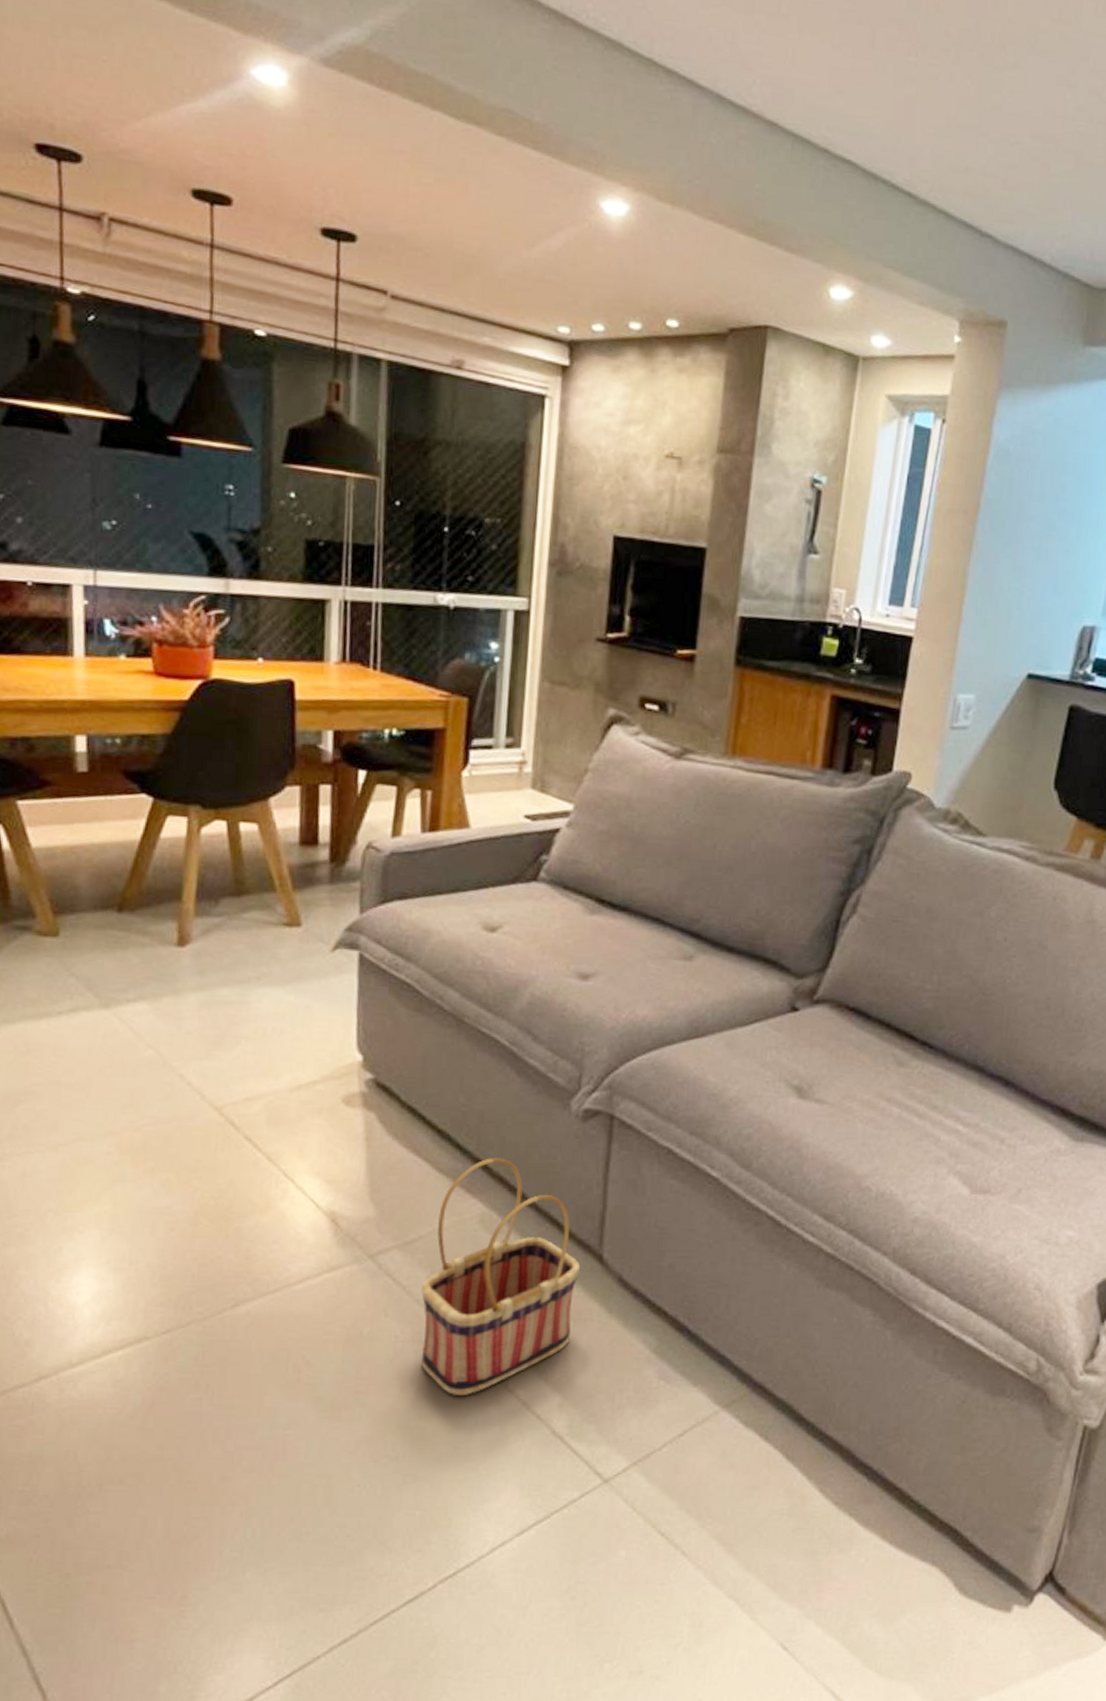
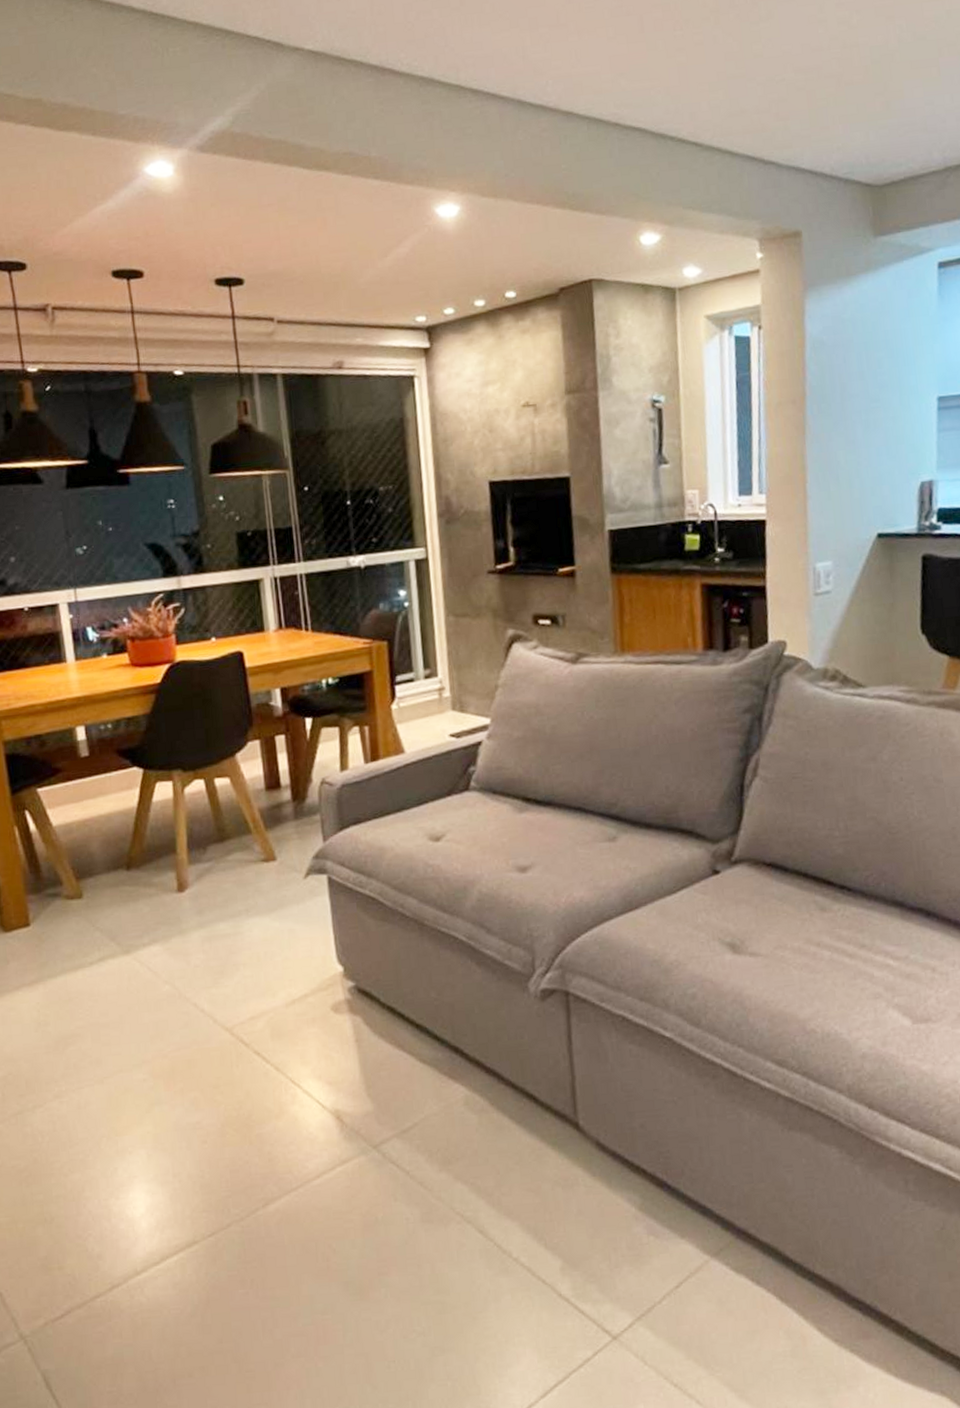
basket: present [420,1158,581,1397] -> none [423,1043,562,1269]

